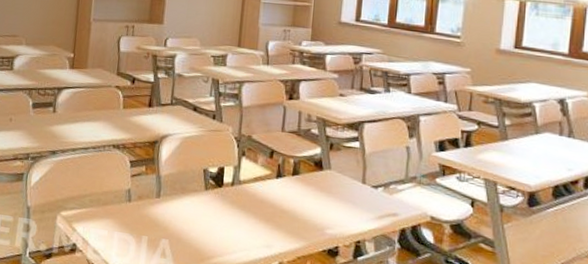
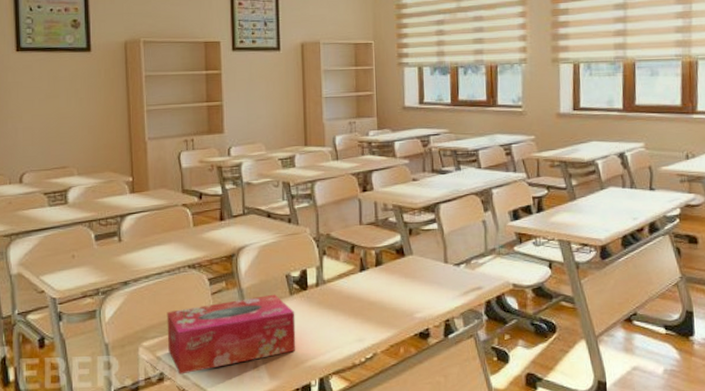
tissue box: none [84,185,208,249] -> present [167,294,296,375]

